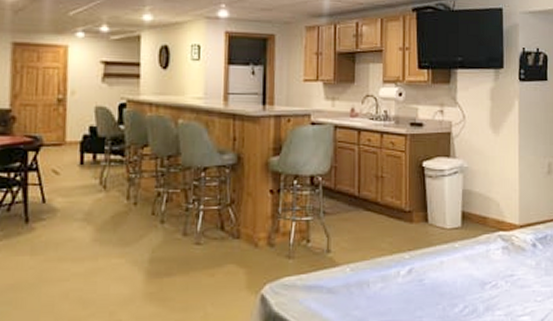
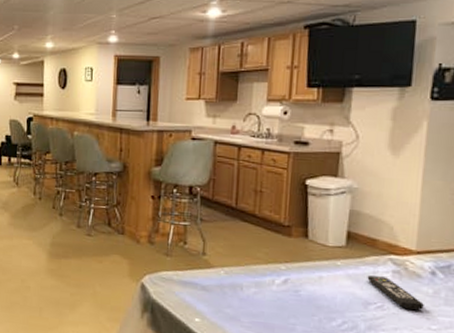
remote control: none [482,254,529,285] -> present [367,275,424,311]

